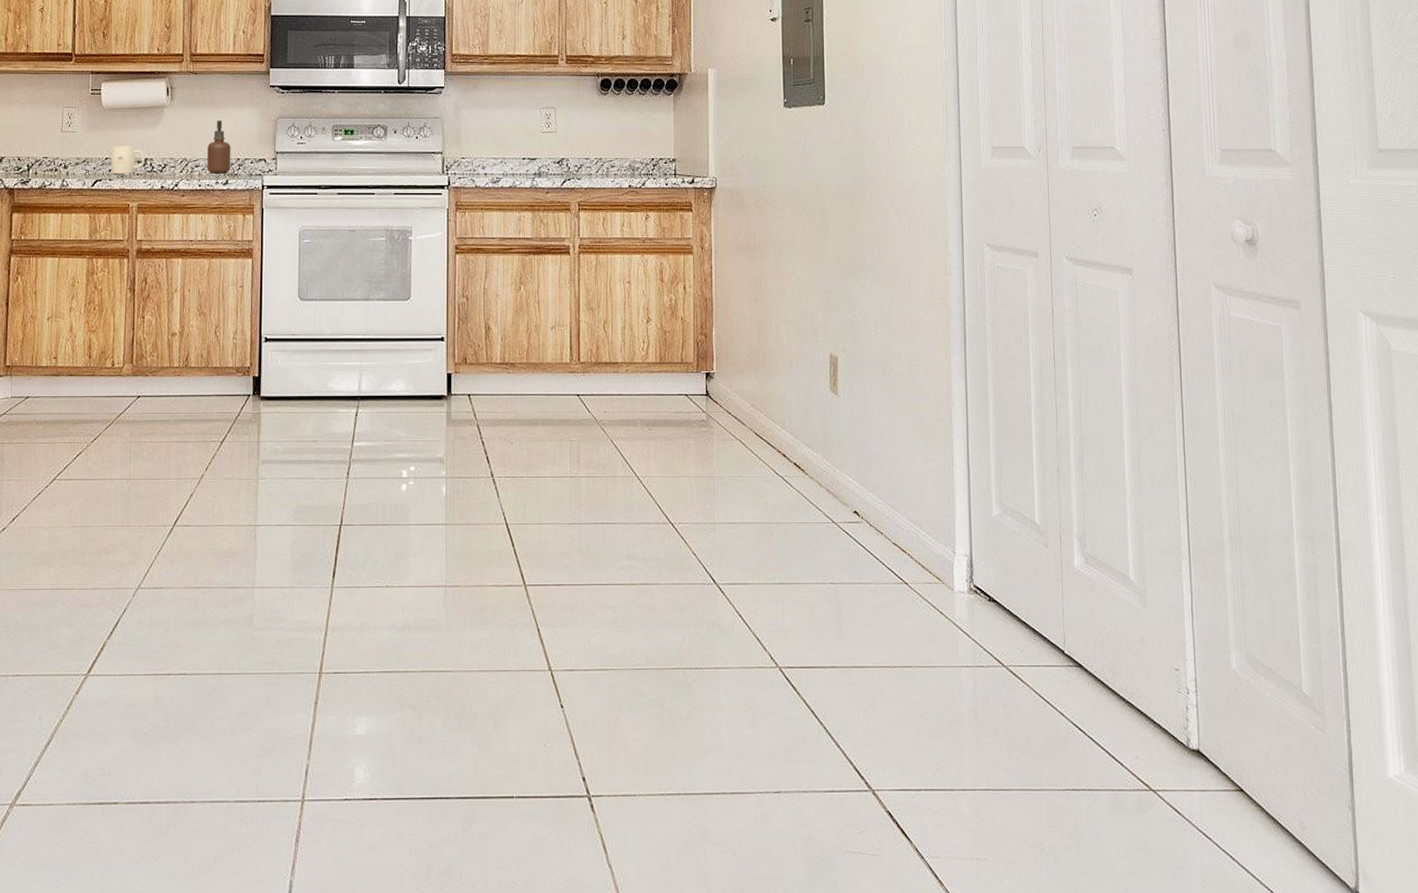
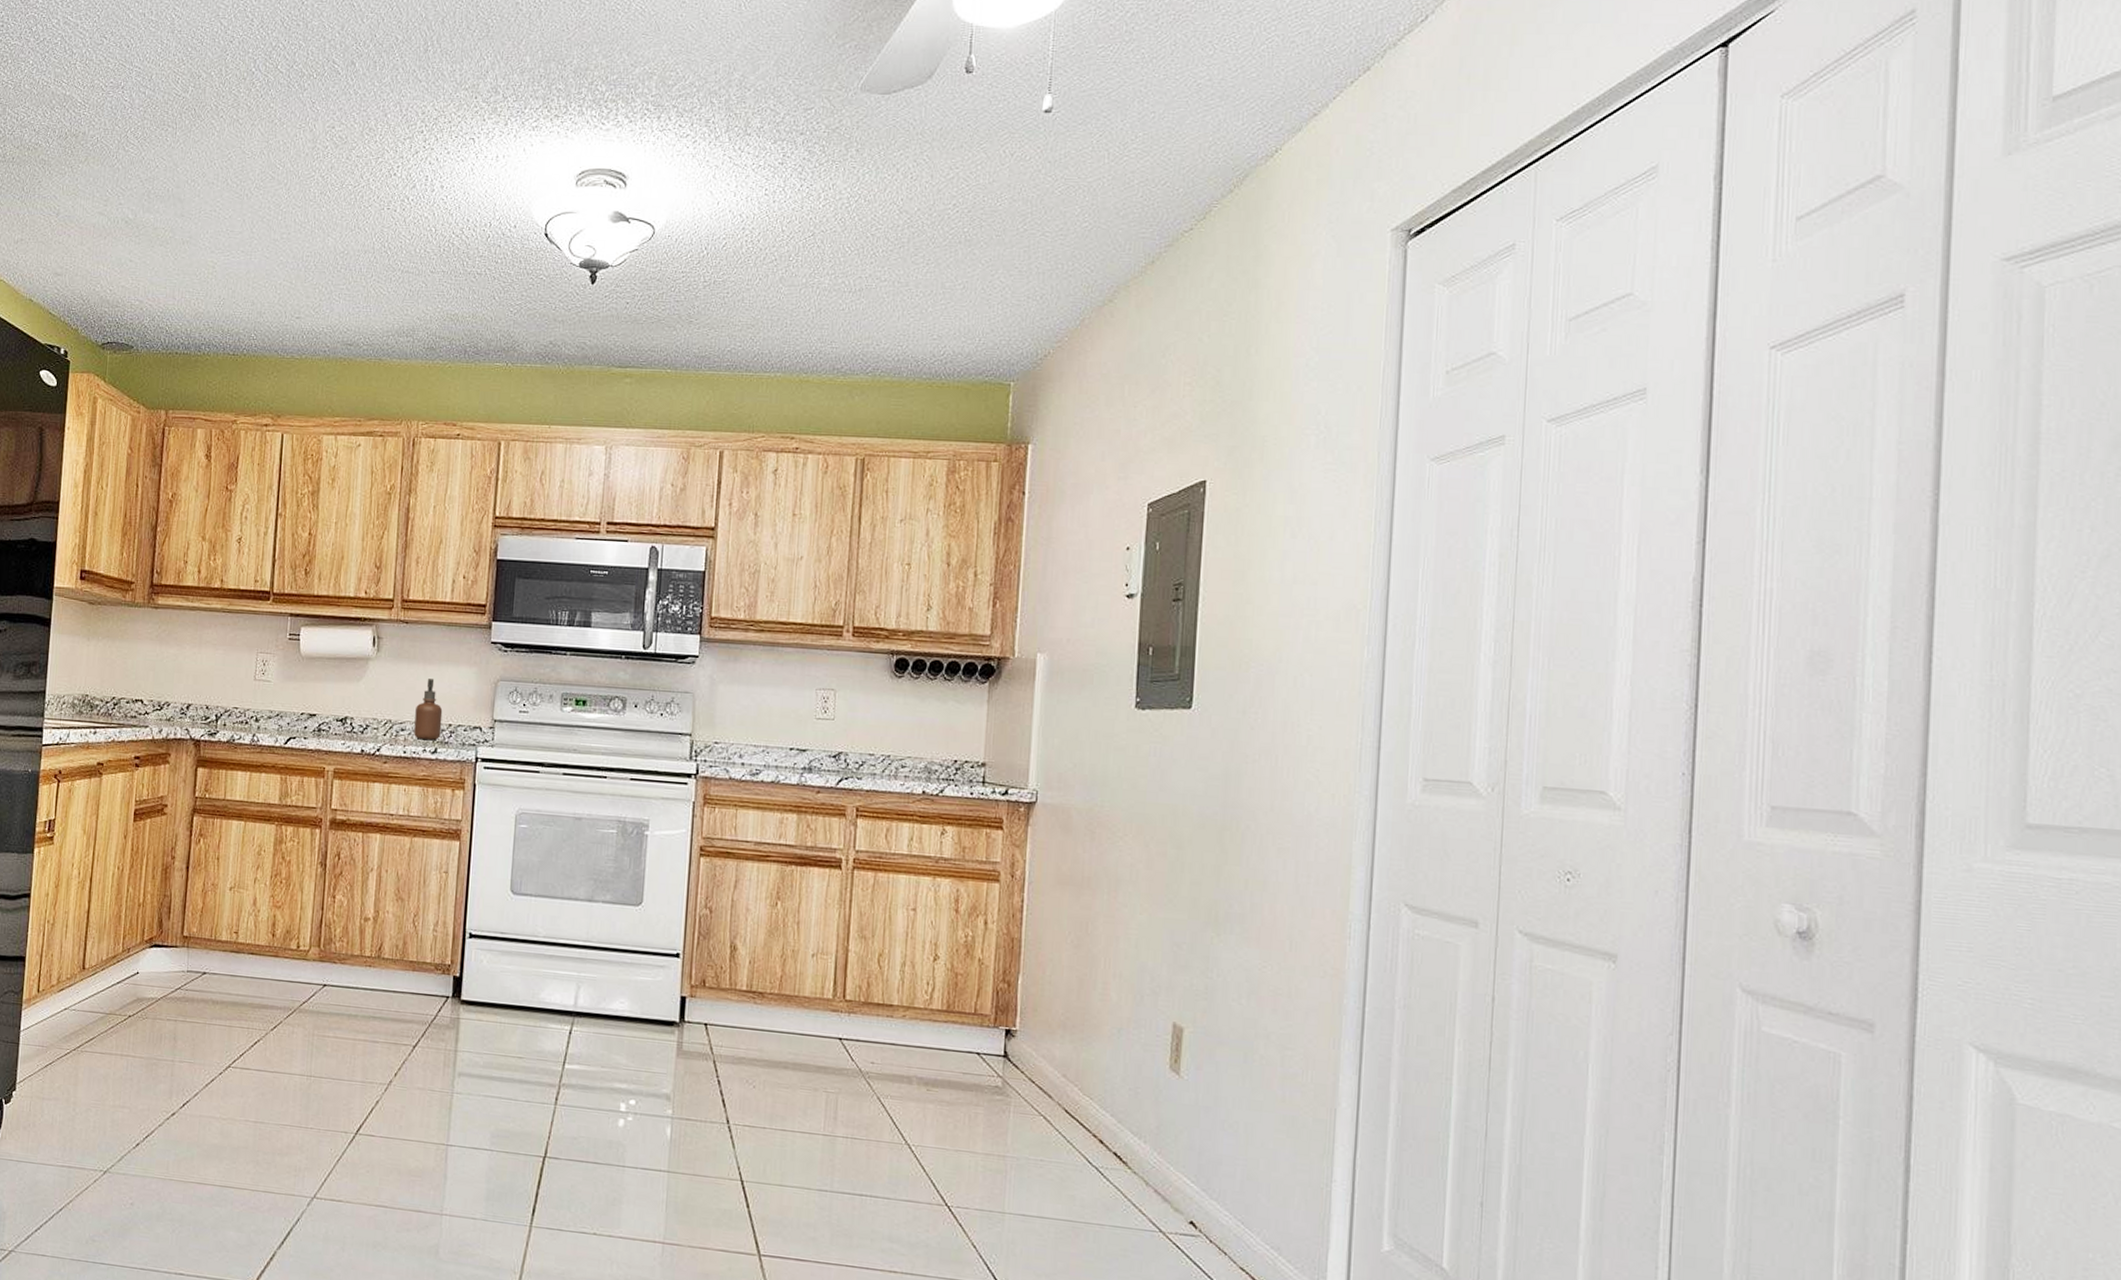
mug: present [110,146,145,175] -> none [306,700,345,734]

